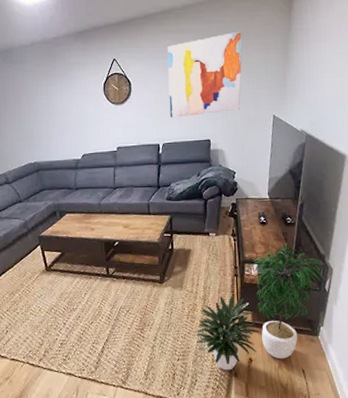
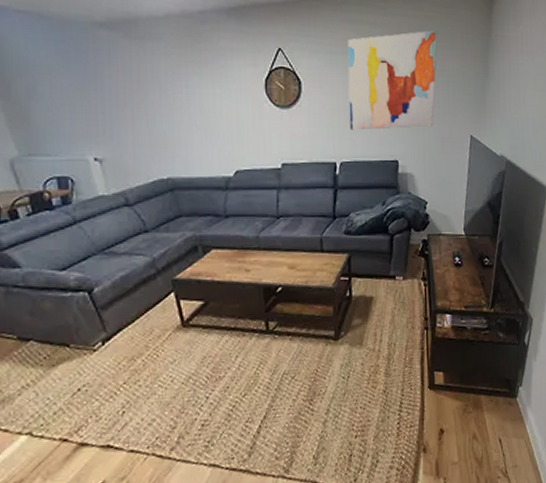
potted plant: present [196,242,324,371] -> none [379,287,524,446]

